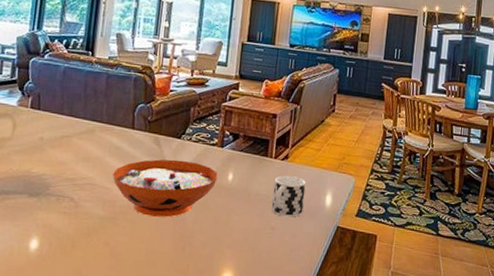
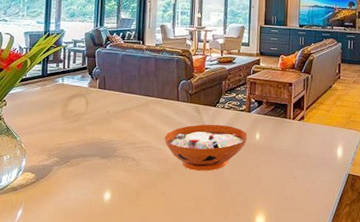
cup: present [271,175,306,217] -> none [292,133,320,168]

